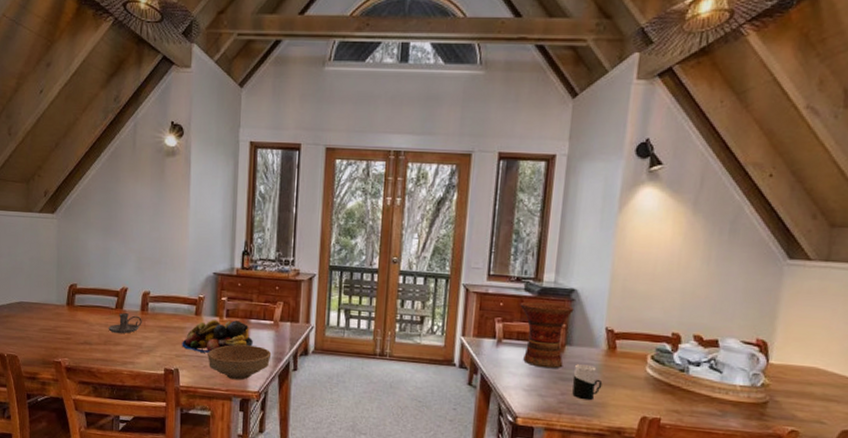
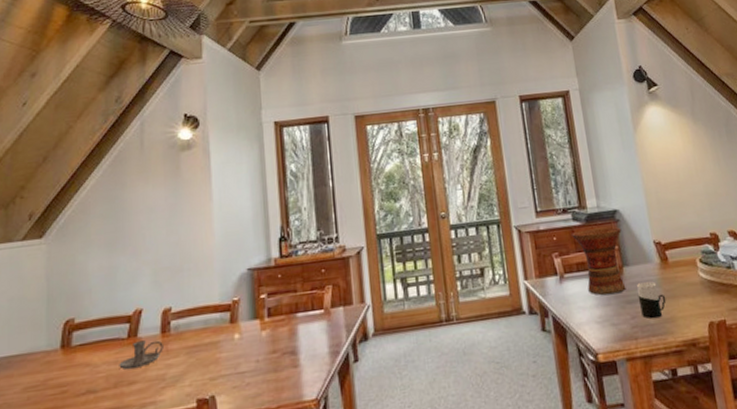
fruit bowl: present [182,320,253,353] -> none [216,318,303,368]
bowl: present [208,344,272,381] -> none [250,343,327,393]

